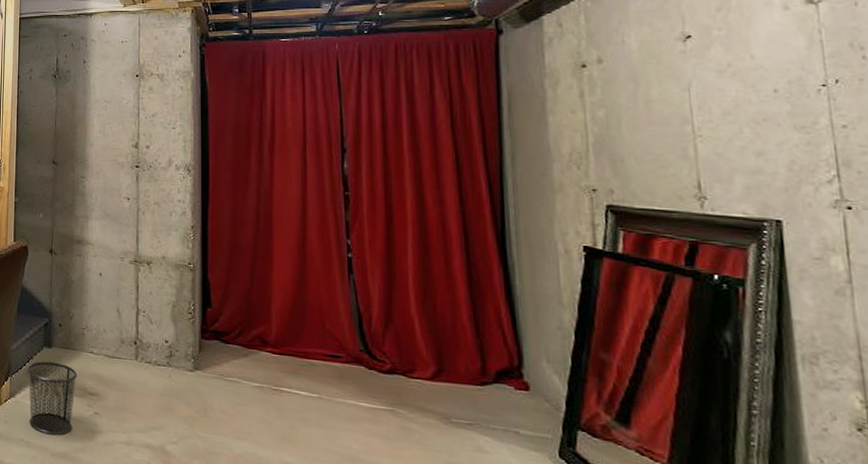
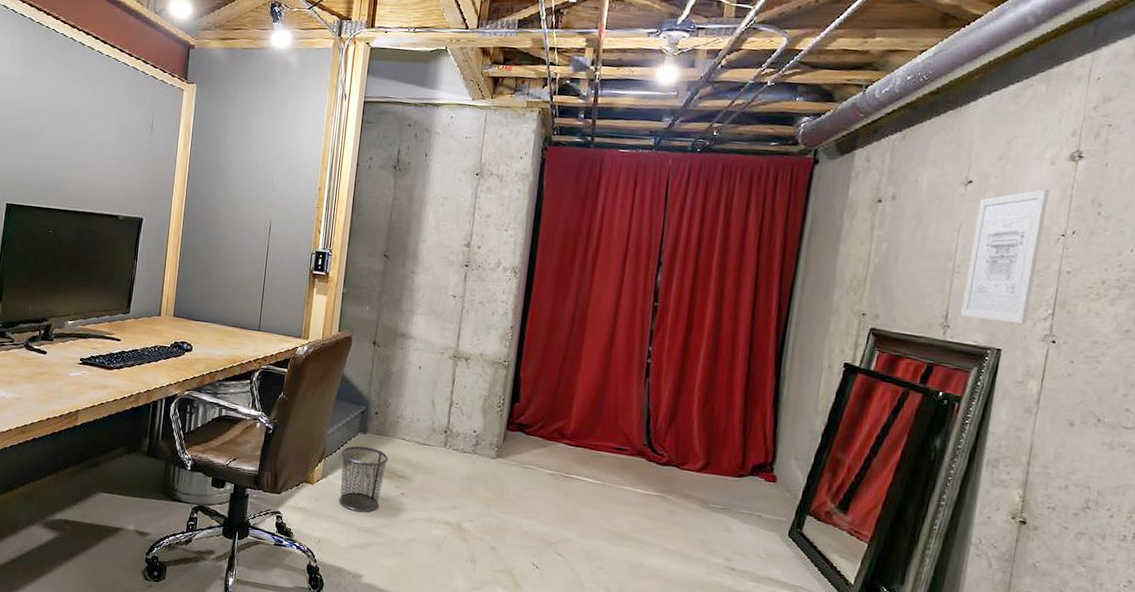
wall art: none [706,37,806,189] -> present [961,189,1050,324]

